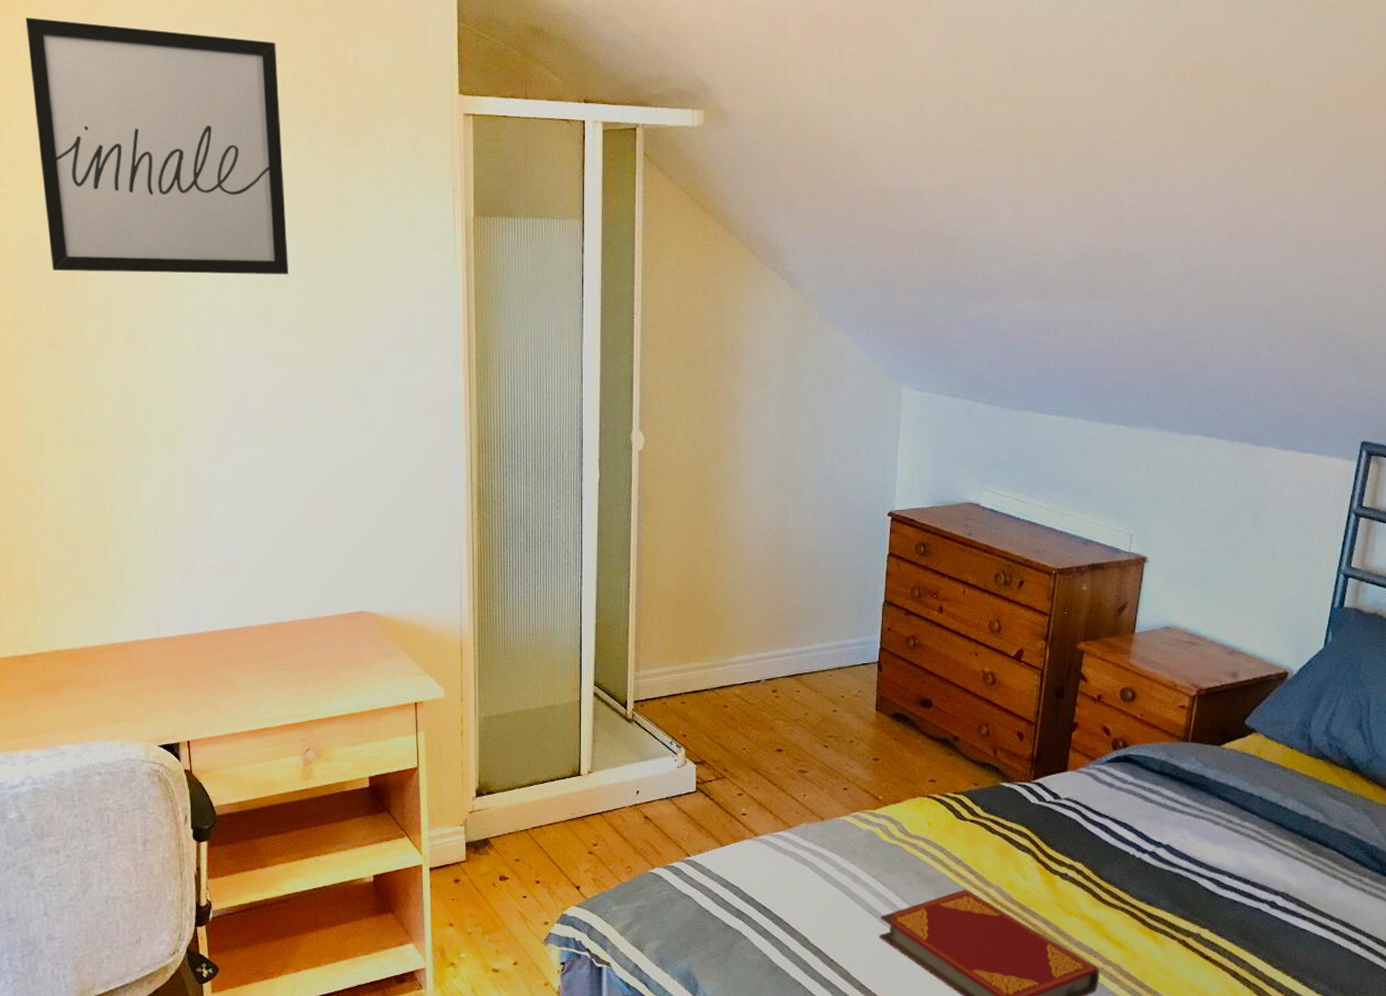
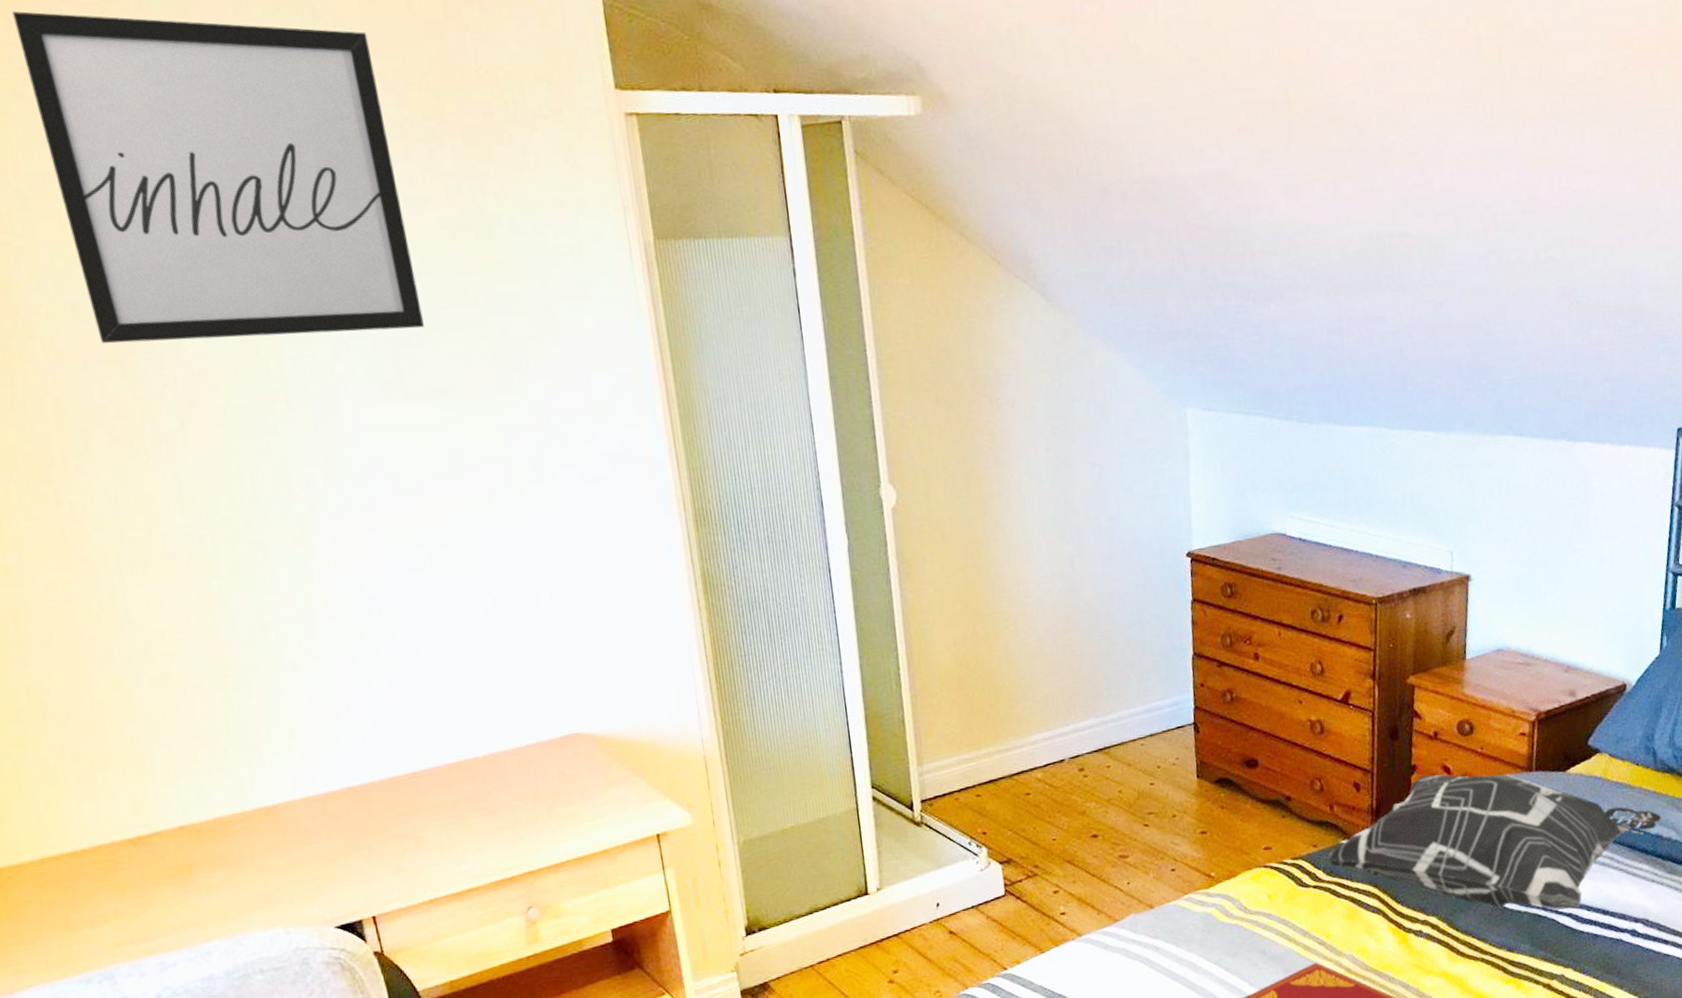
decorative pillow: none [980,733,1311,874] -> present [1321,774,1662,910]

